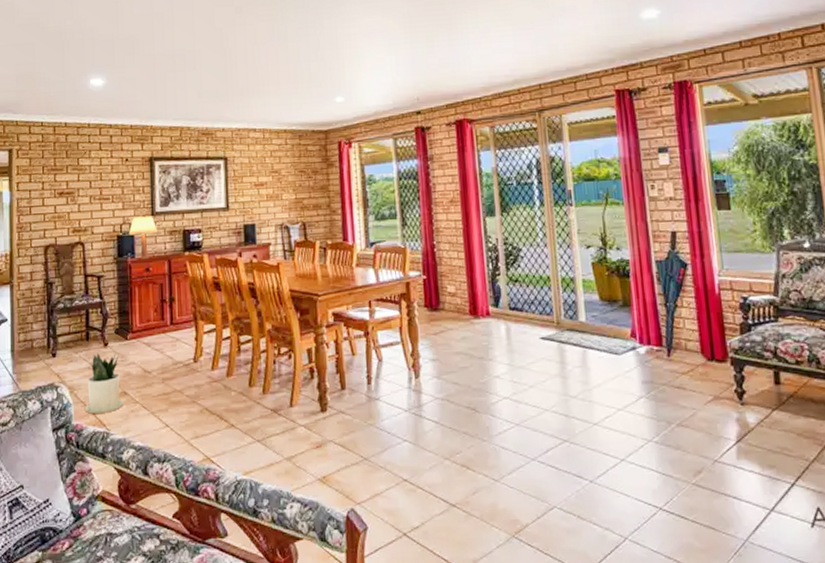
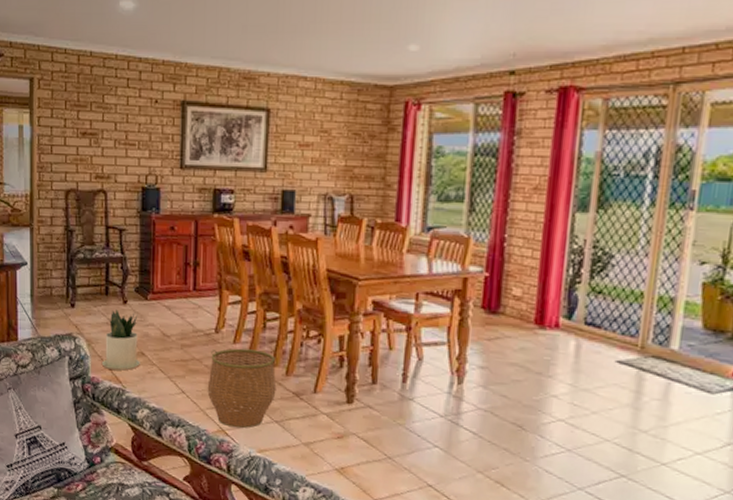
table lamp: present [128,215,159,260] -> none [154,167,187,218]
basket: none [190,373,256,454] -> present [207,348,277,428]

